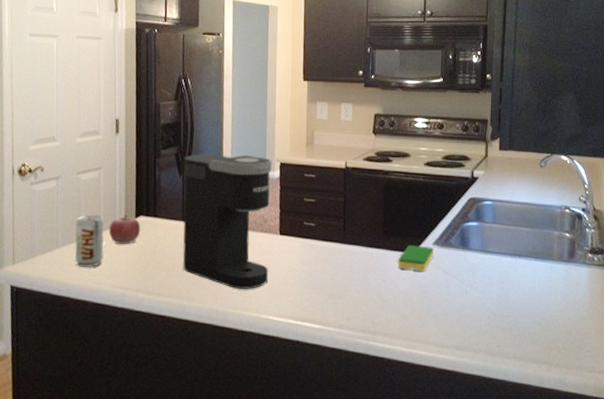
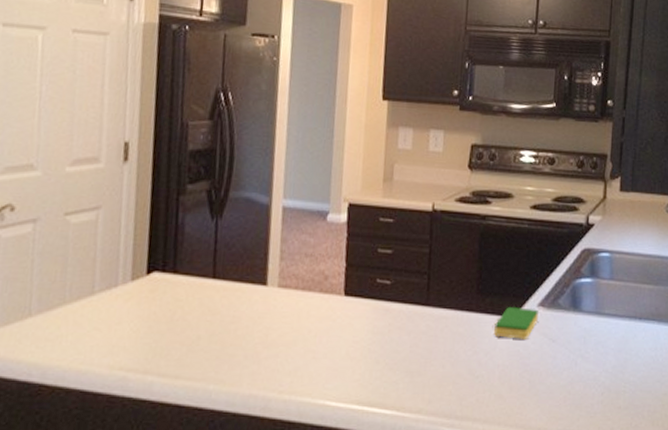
beverage can: present [74,214,104,267] -> none [55,270,100,342]
fruit: present [108,214,141,244] -> none [107,270,154,310]
coffee maker: present [183,154,272,289] -> none [211,190,338,367]

